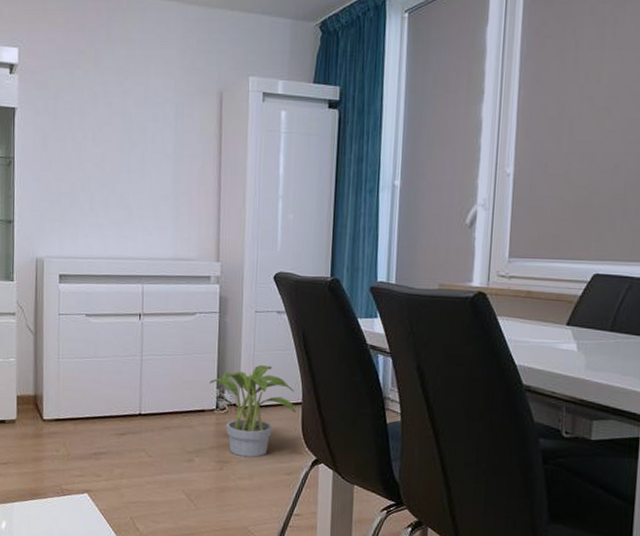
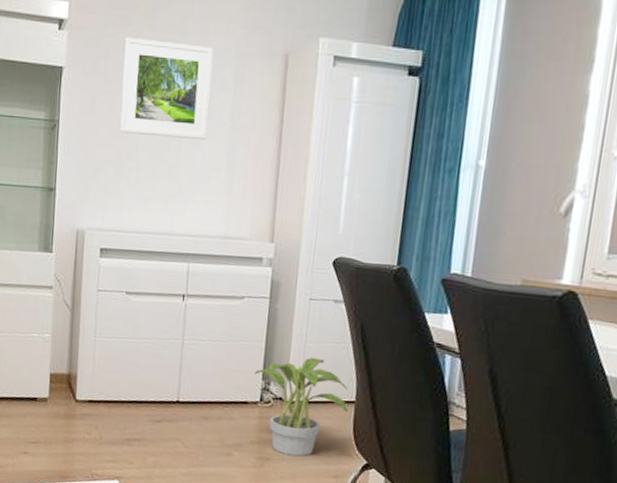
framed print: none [71,79,155,172] -> present [119,37,214,141]

